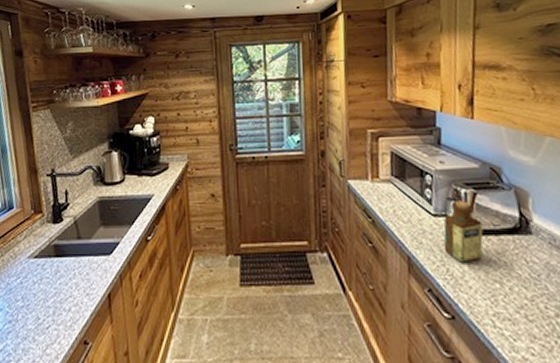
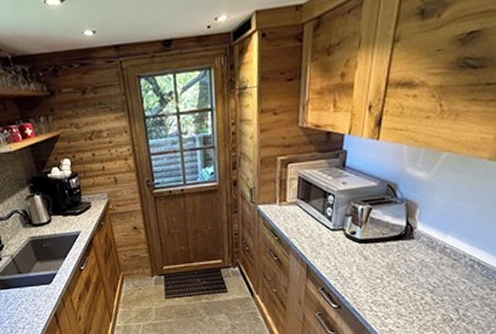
bottle: present [443,201,483,263] -> none [338,216,373,266]

